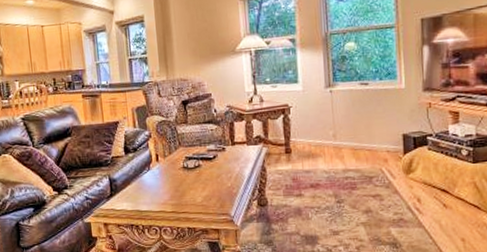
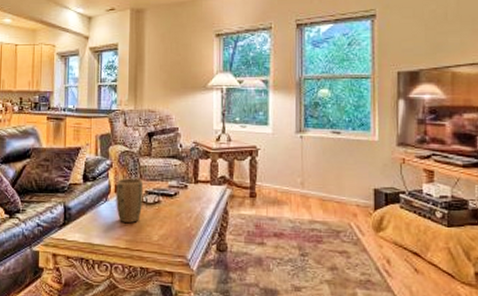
plant pot: none [156,146,185,188] -> present [116,178,144,223]

